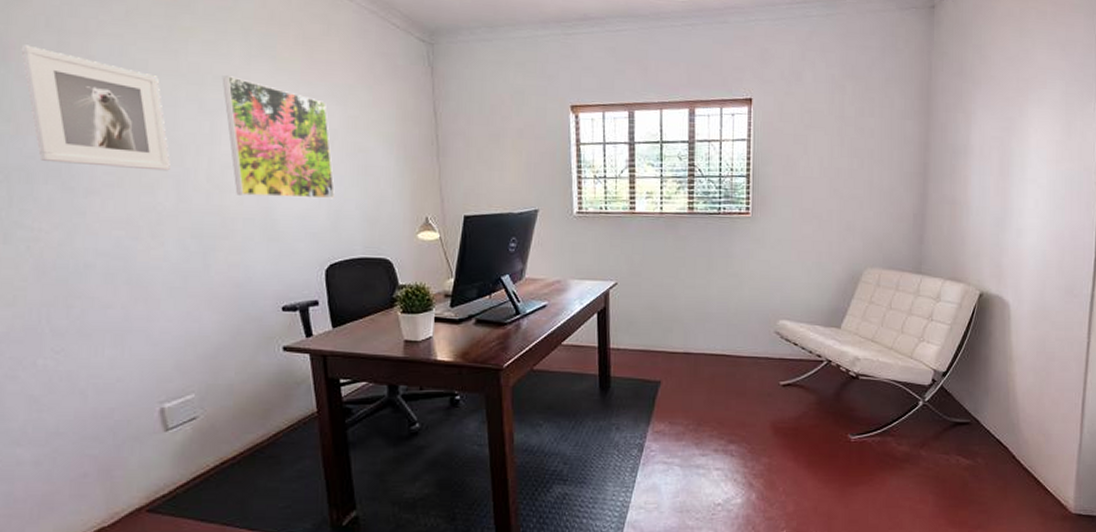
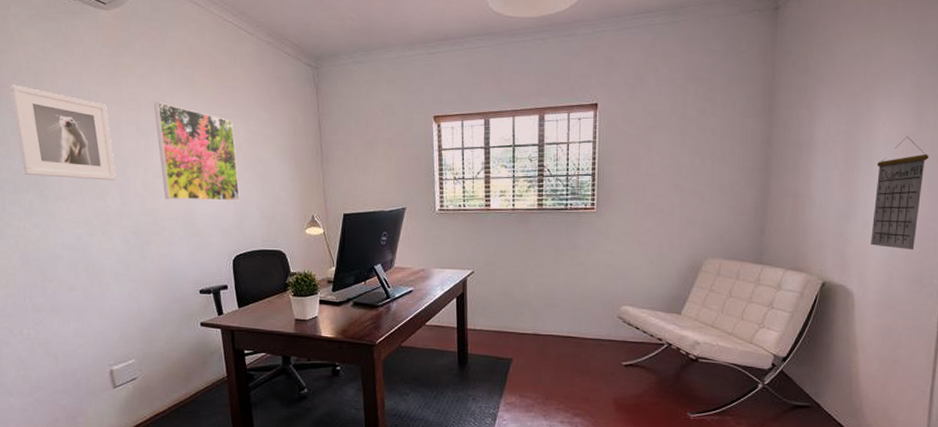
calendar: none [1025,143,1078,259] -> present [871,136,929,250]

